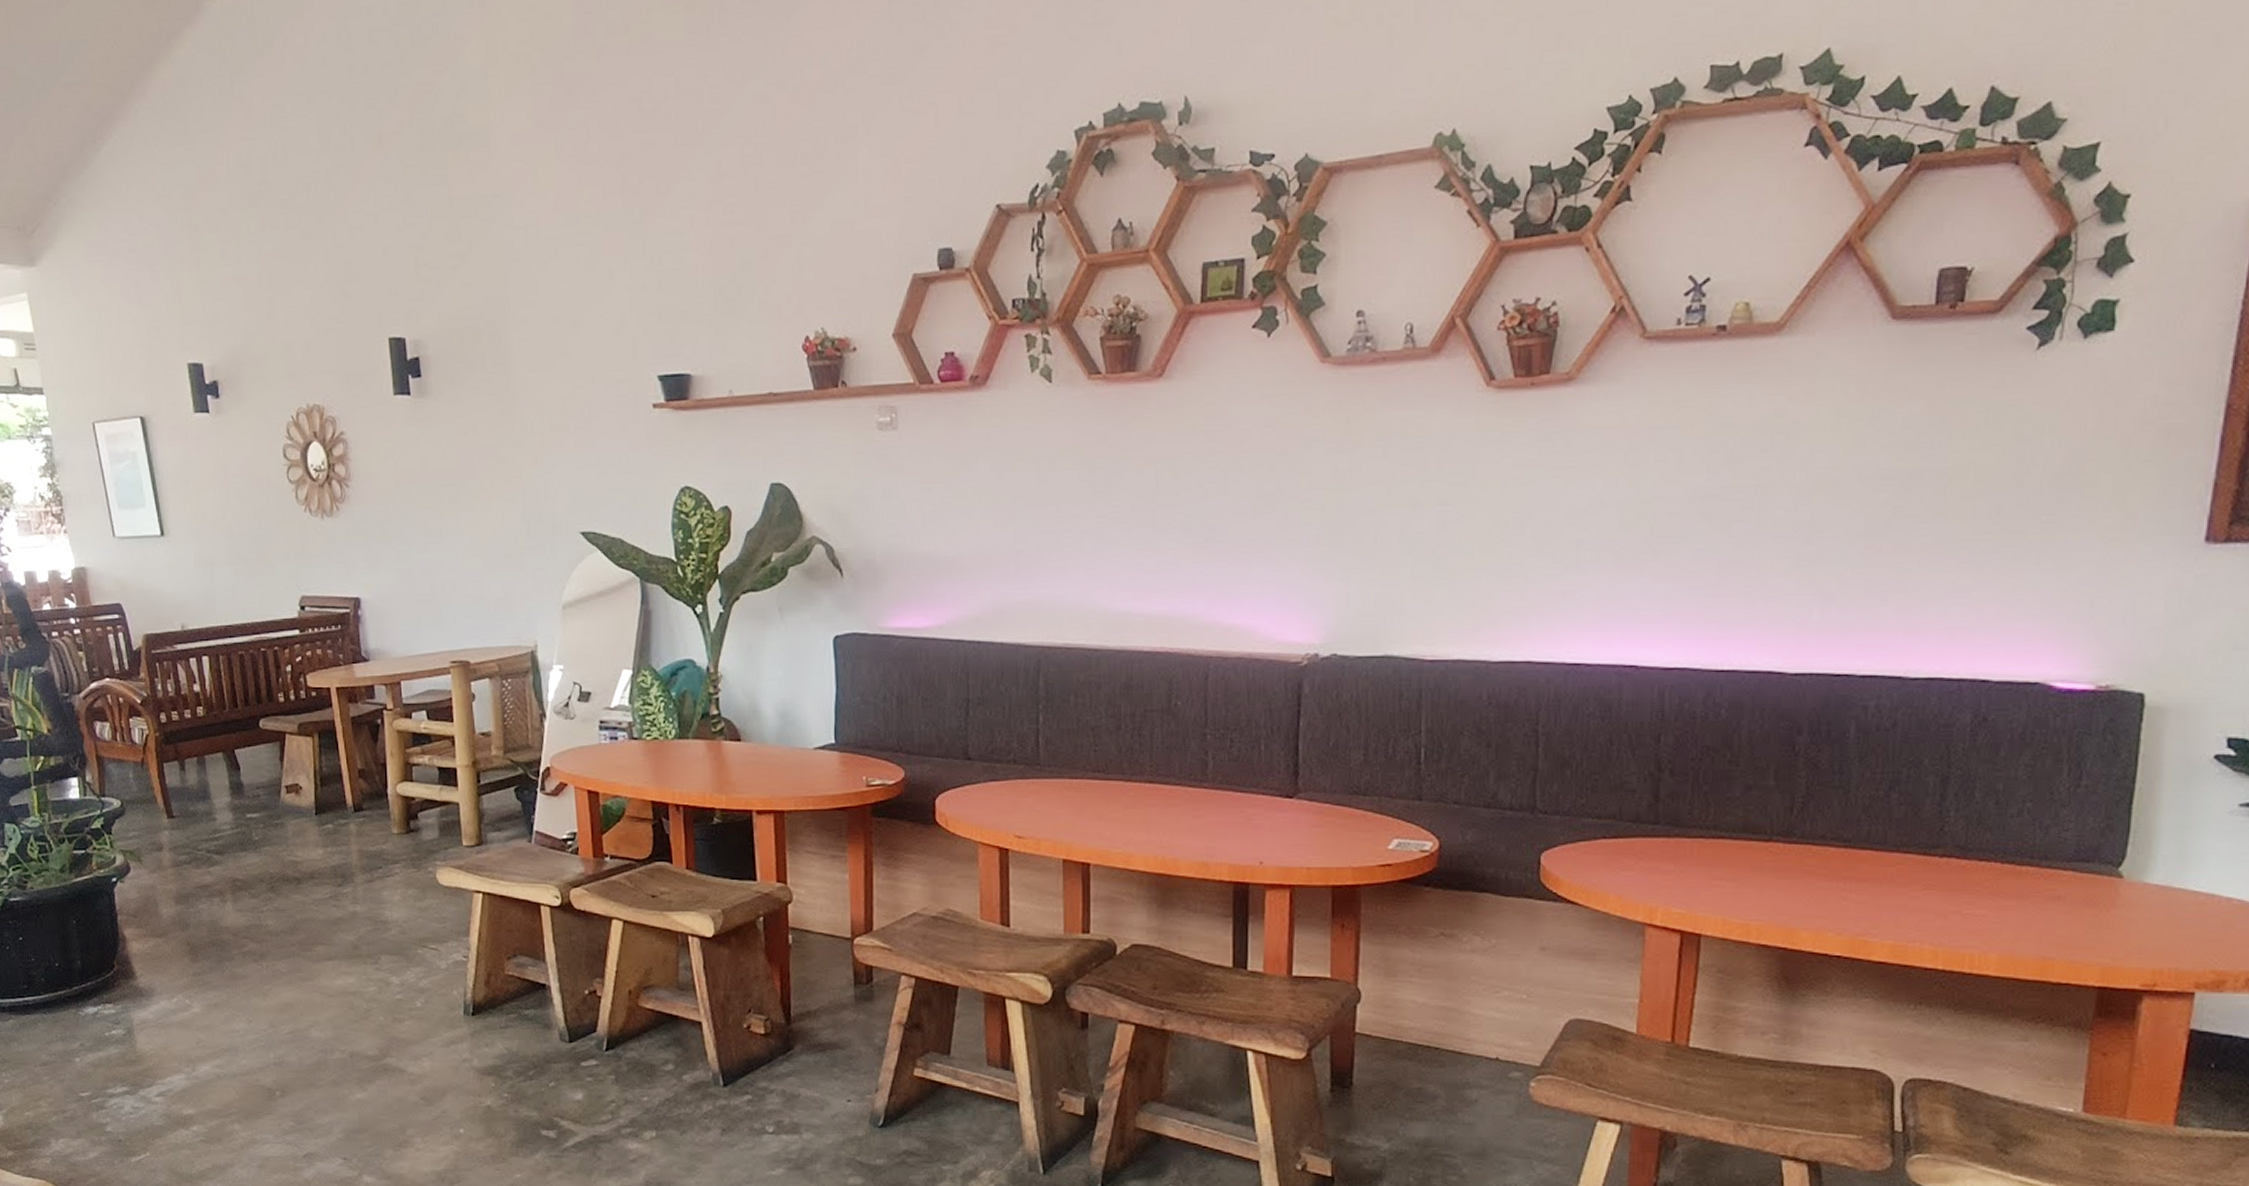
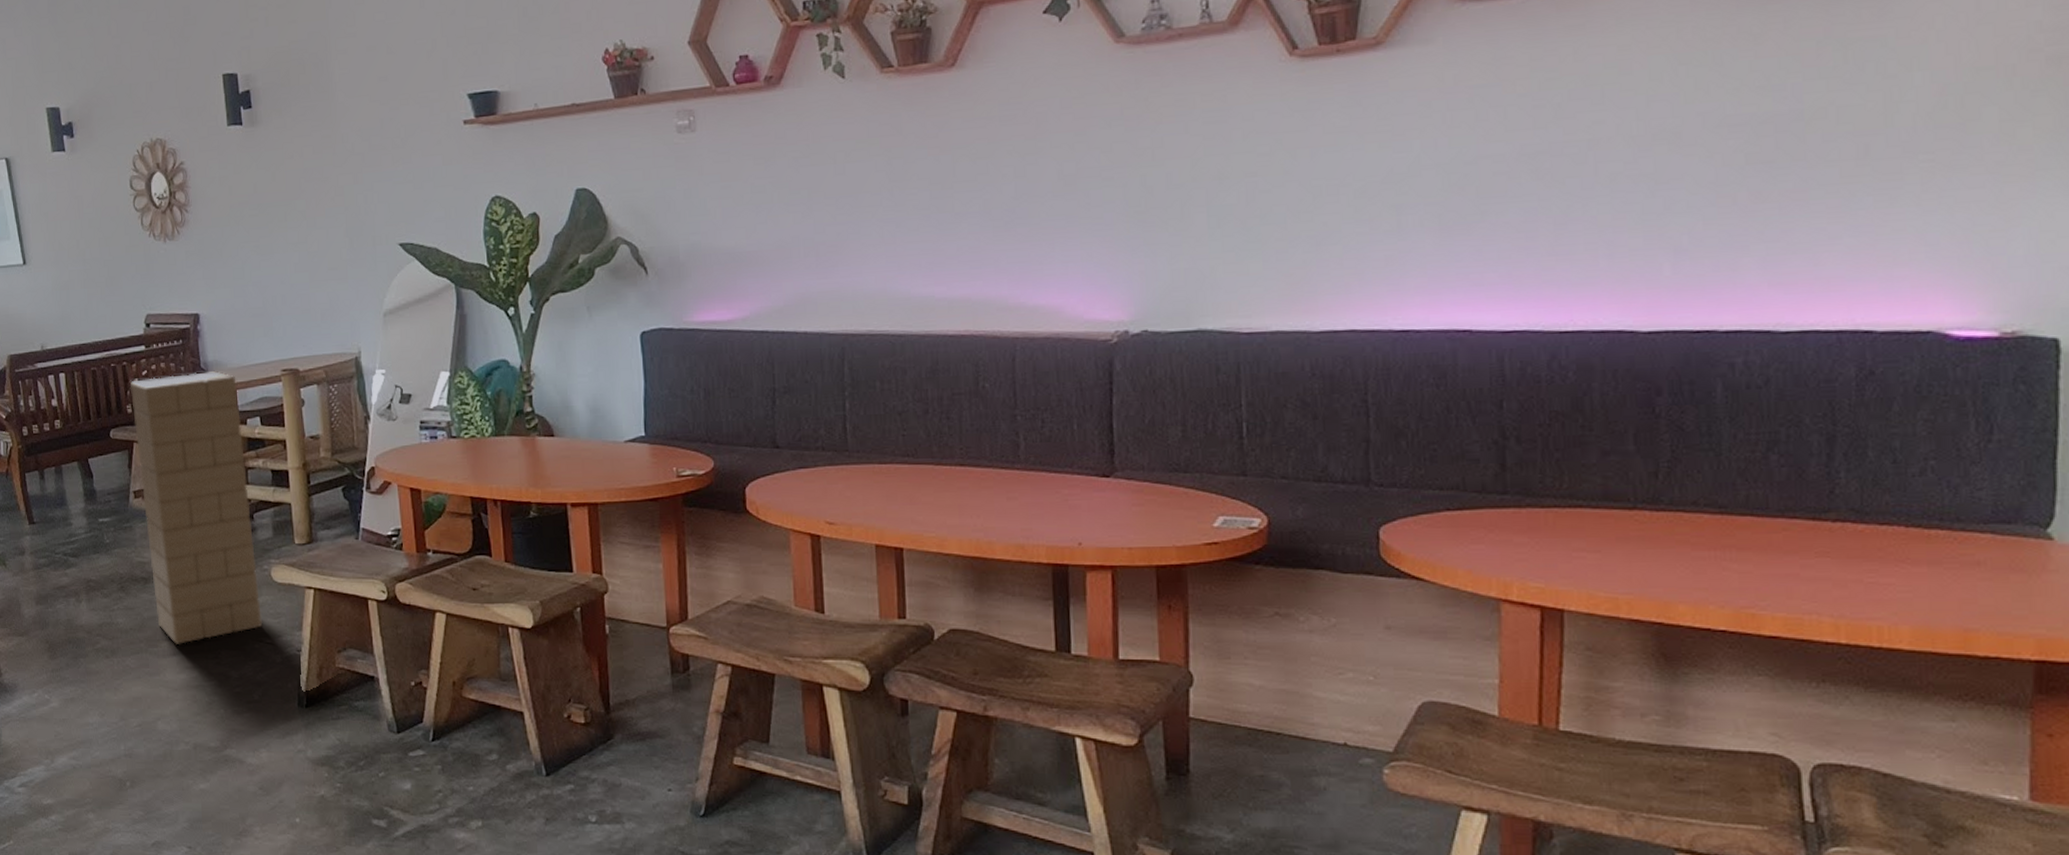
wooden block tower: none [282,660,427,948] -> present [130,371,263,644]

